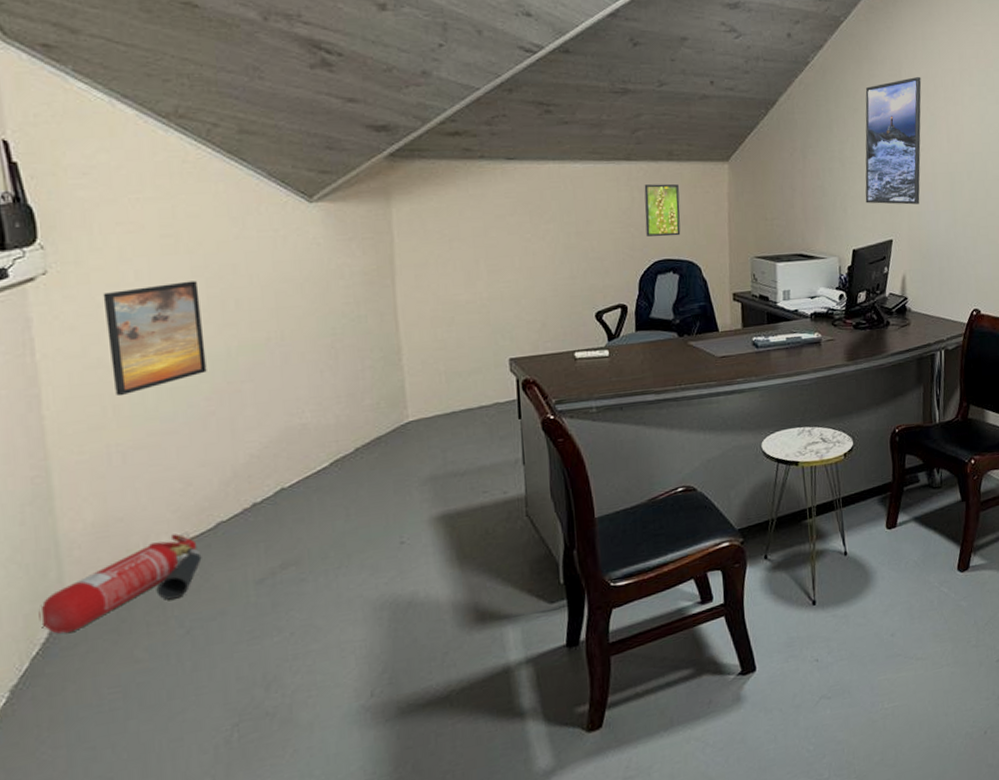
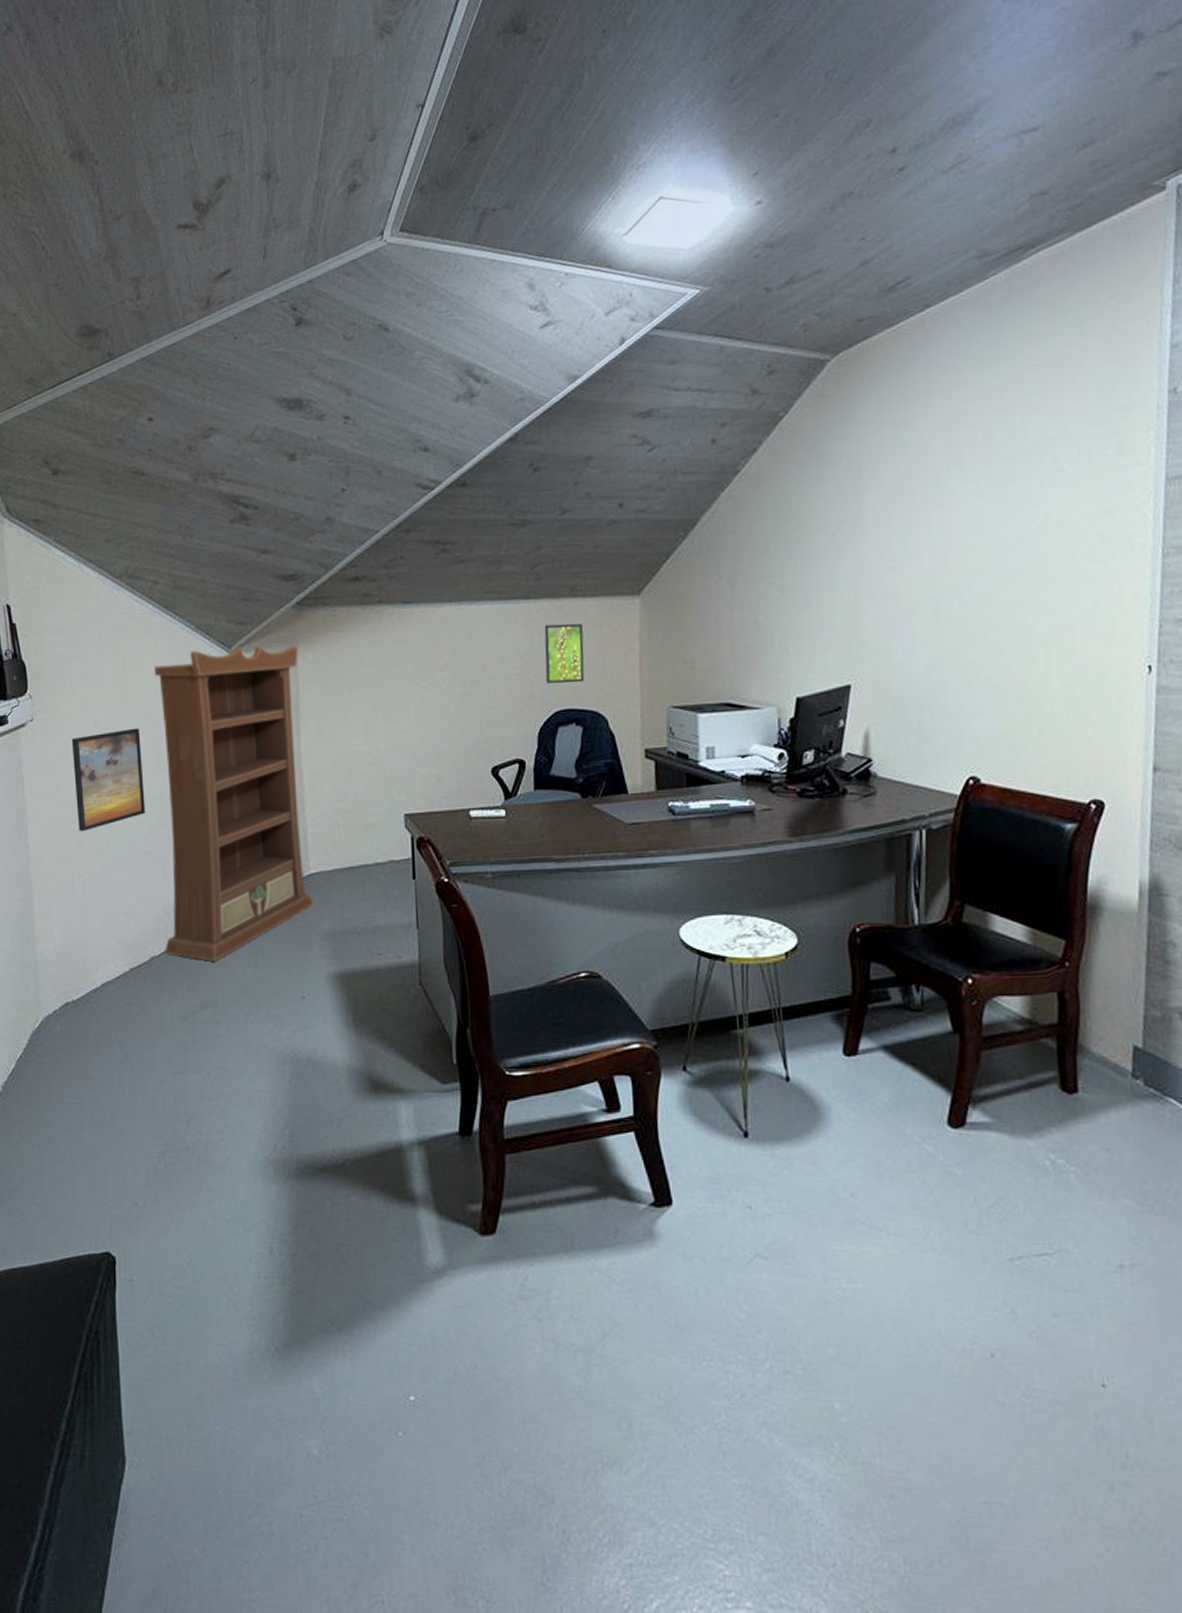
fire extinguisher: present [38,532,202,634] -> none [22,963,139,1042]
bookcase: none [216,196,414,520] -> present [155,645,315,962]
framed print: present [865,77,922,205] -> none [812,476,891,640]

